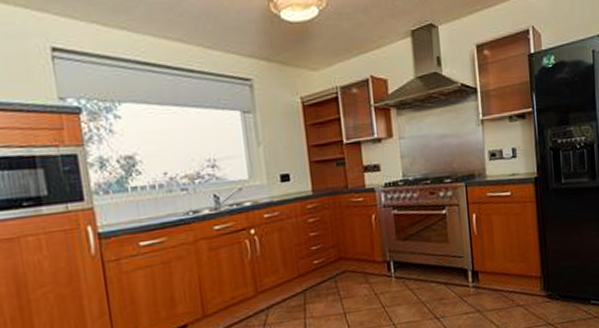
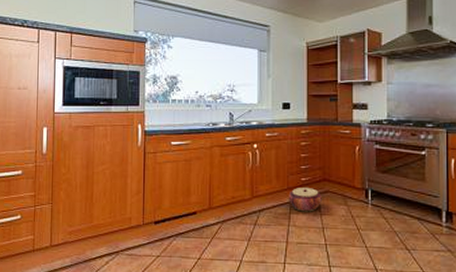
woven basket: none [300,270,341,300] -> present [288,188,323,212]

